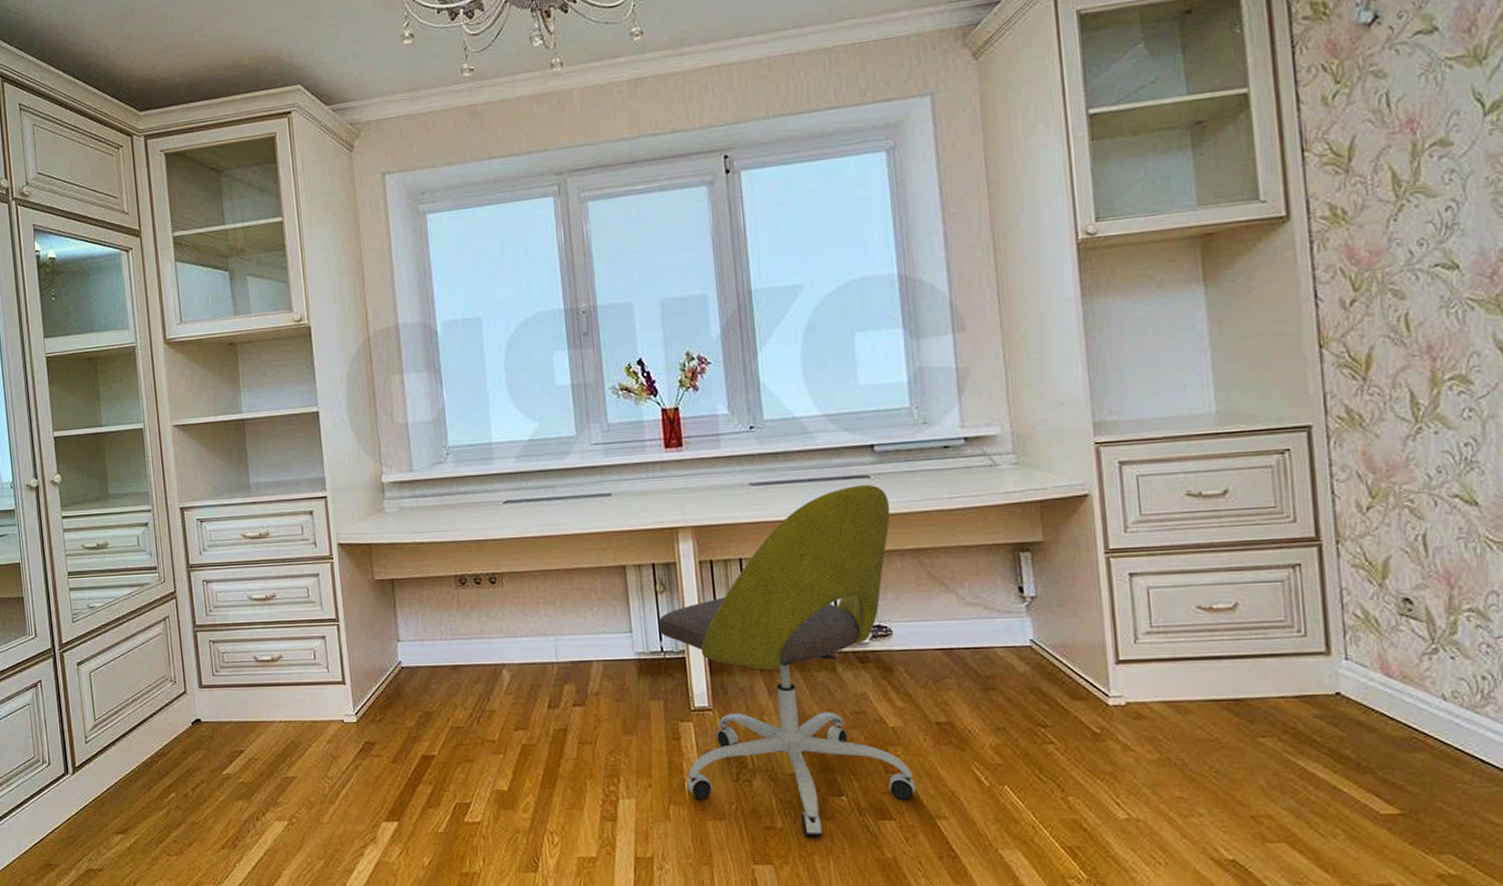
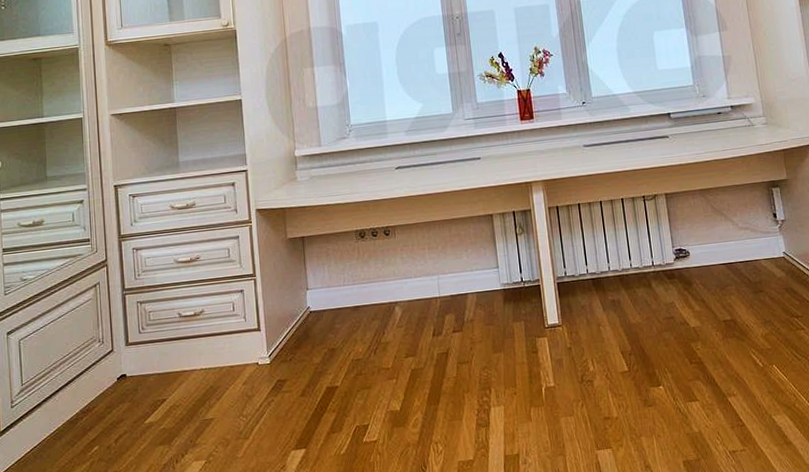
office chair: present [658,484,915,837] -> none [518,142,712,423]

